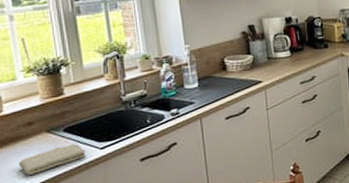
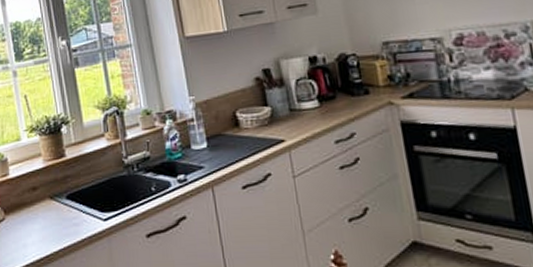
washcloth: present [18,144,86,175] -> none [24,213,89,246]

